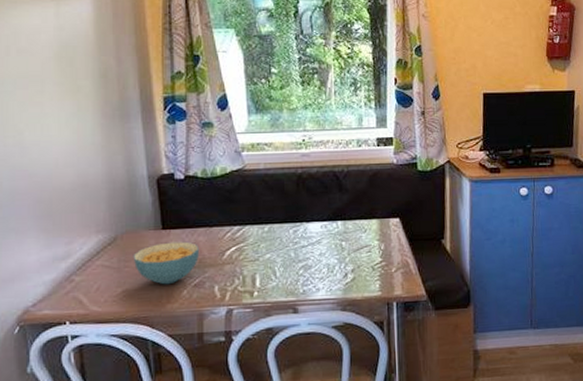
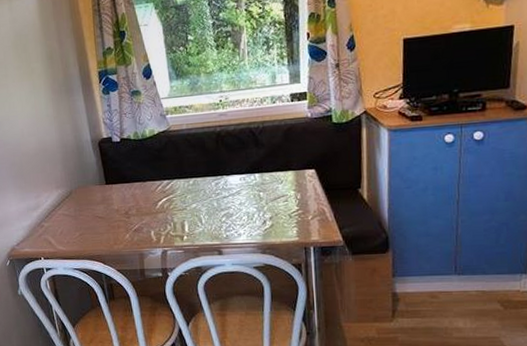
cereal bowl: present [133,241,200,285] -> none [85,194,137,230]

